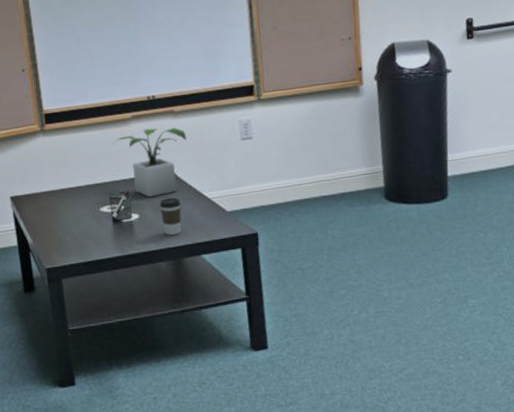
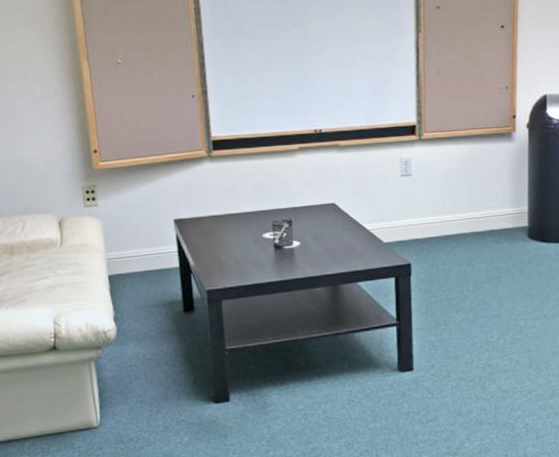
potted plant: present [114,127,186,198] -> none [280,160,349,227]
coffee cup: present [159,197,182,235] -> none [320,227,341,263]

